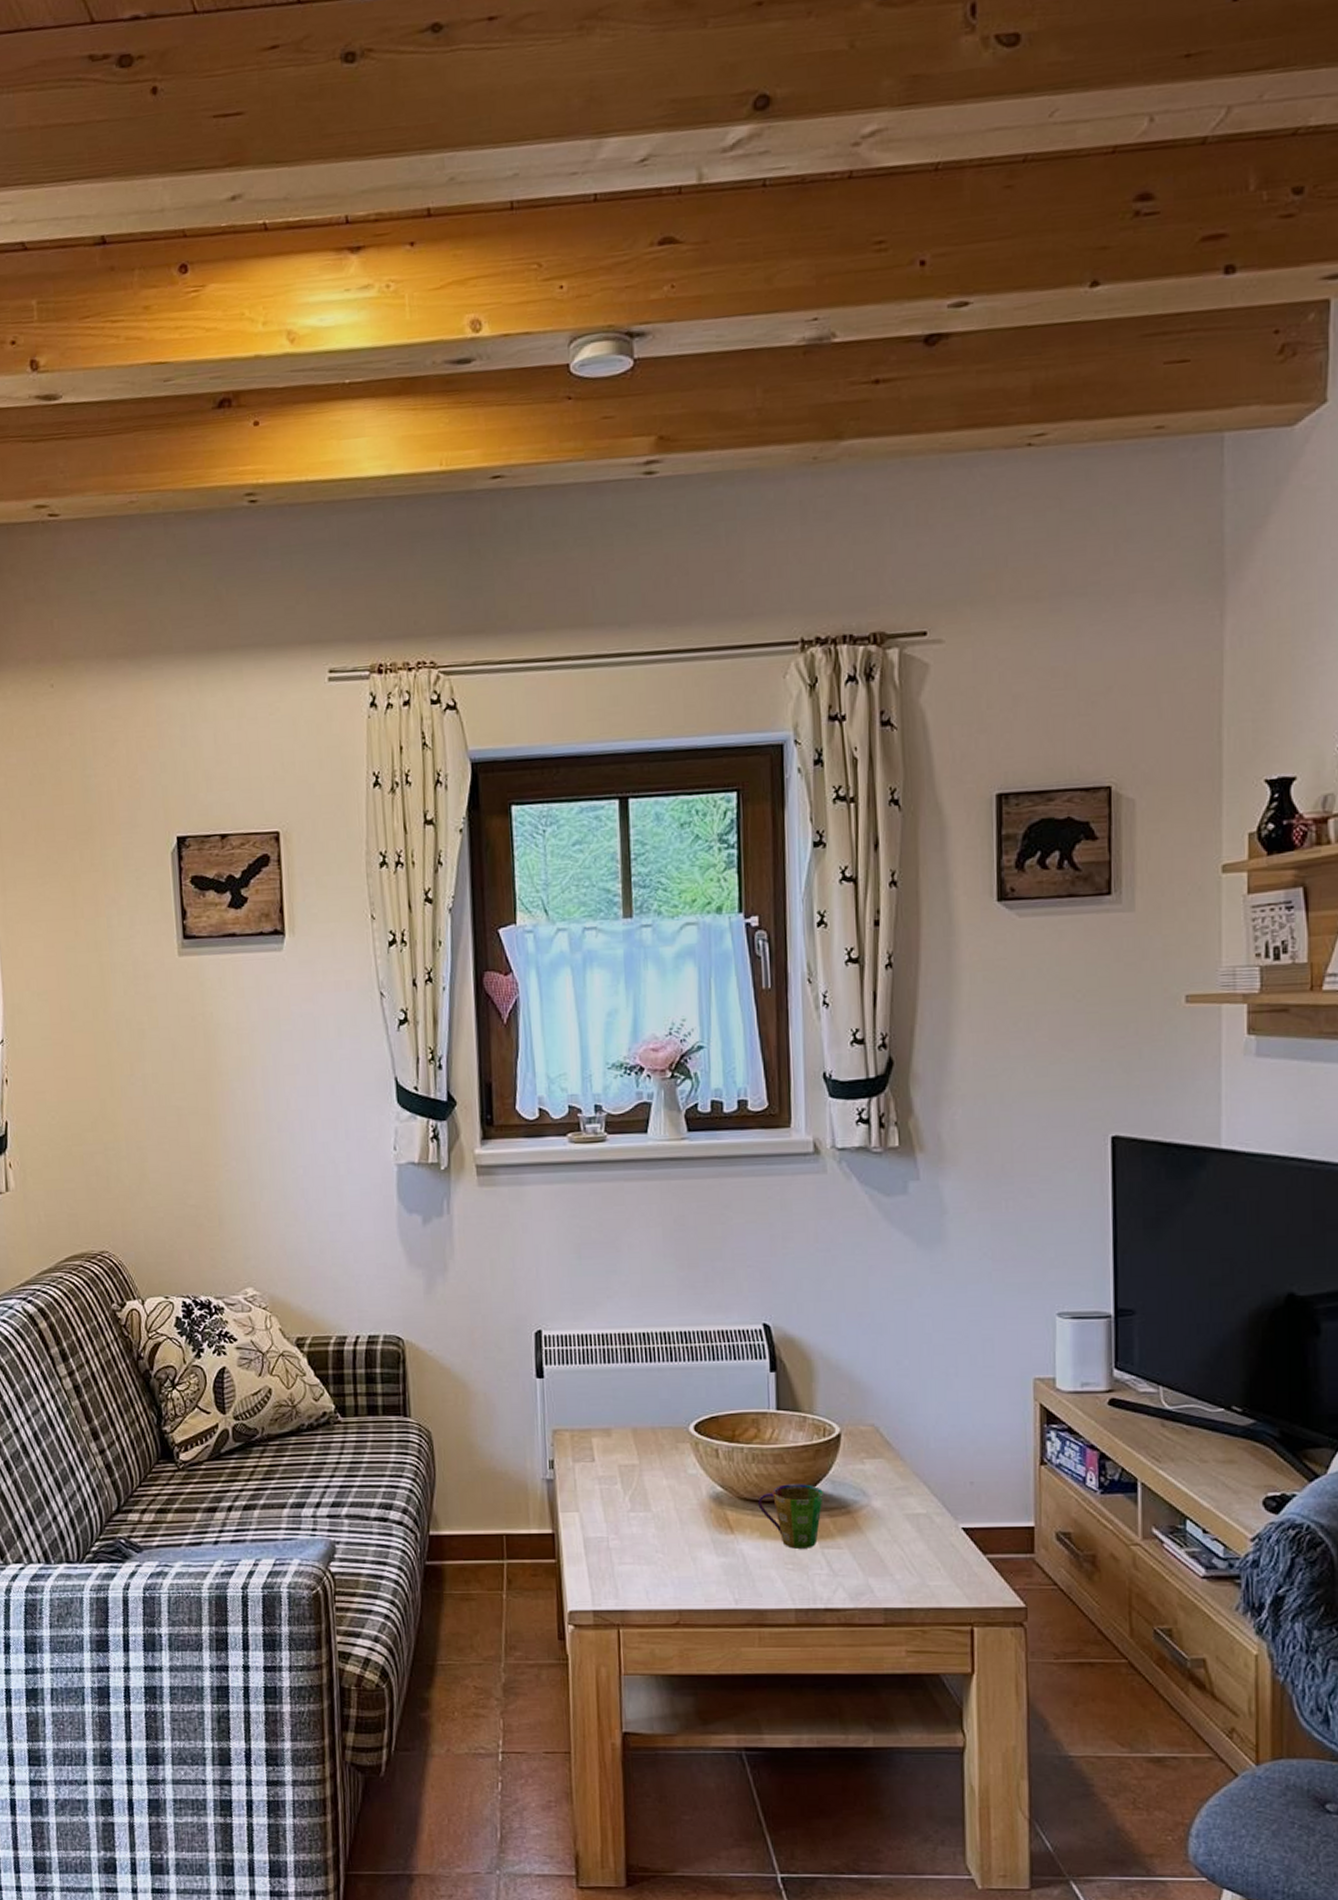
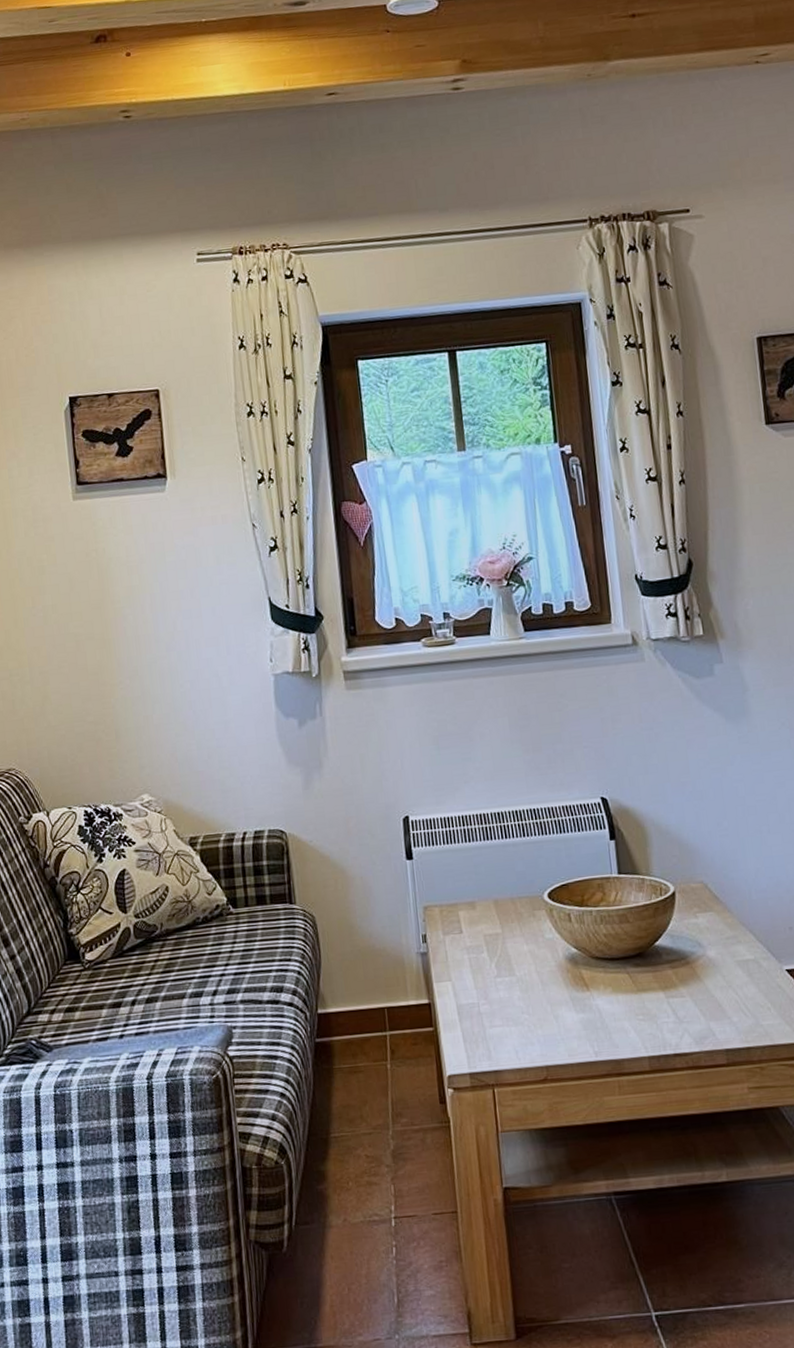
cup: present [758,1484,823,1549] -> none [608,940,665,1001]

